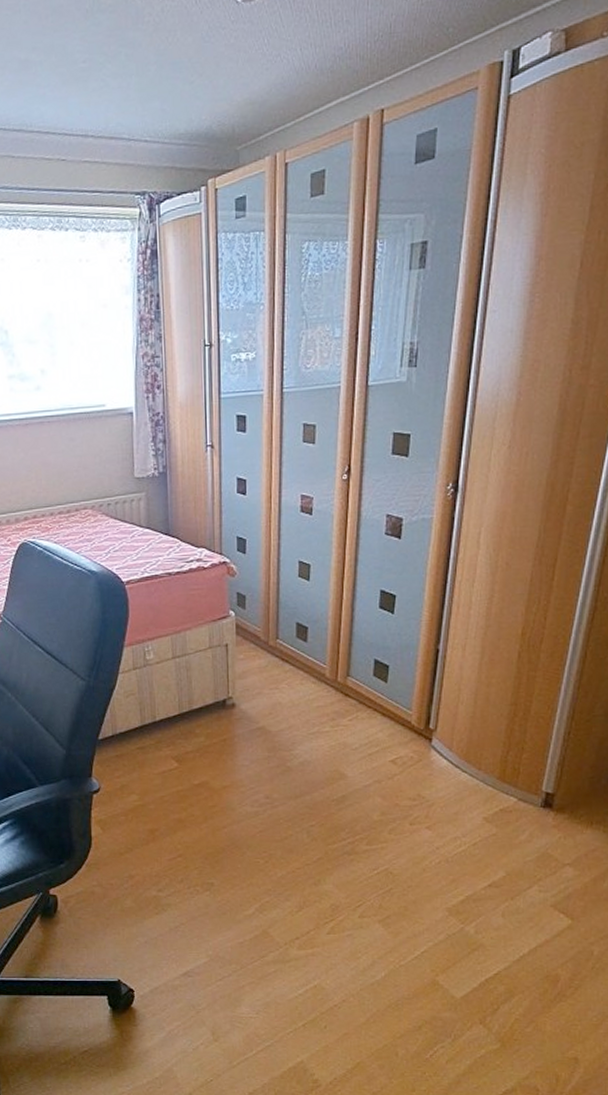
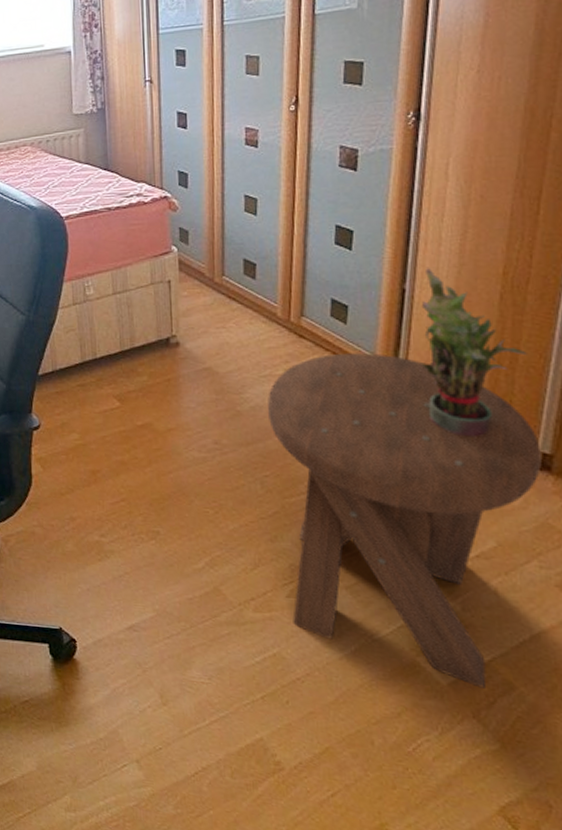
music stool: none [315,709,545,998] -> present [268,353,542,688]
potted plant: none [451,629,538,780] -> present [421,267,527,436]

